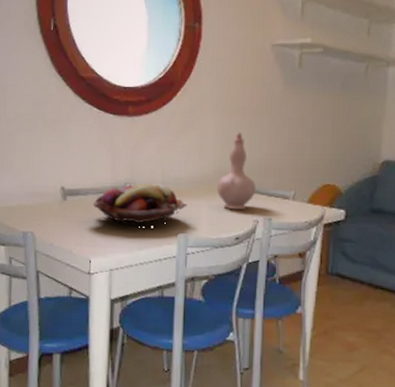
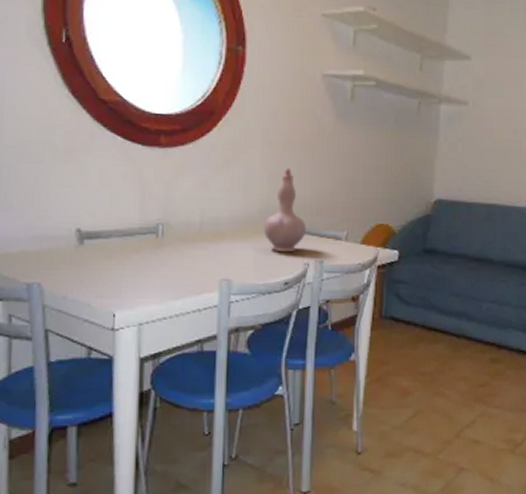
fruit basket: present [93,182,187,226] -> none [117,223,230,273]

